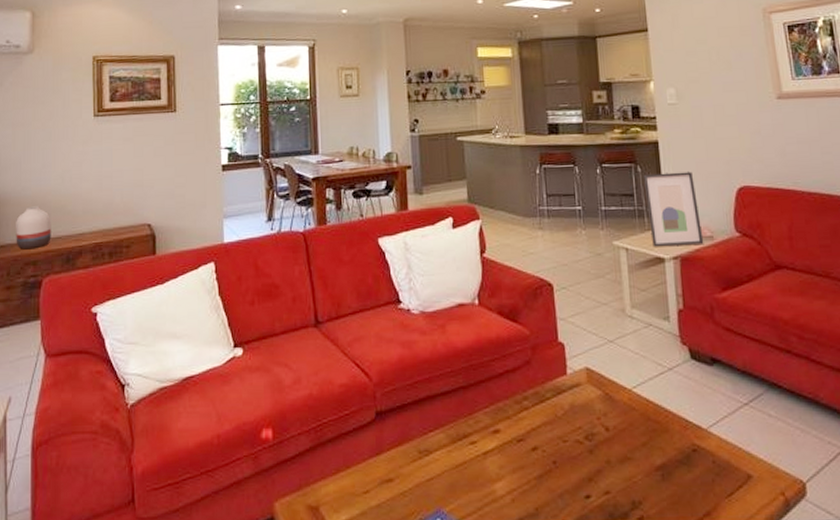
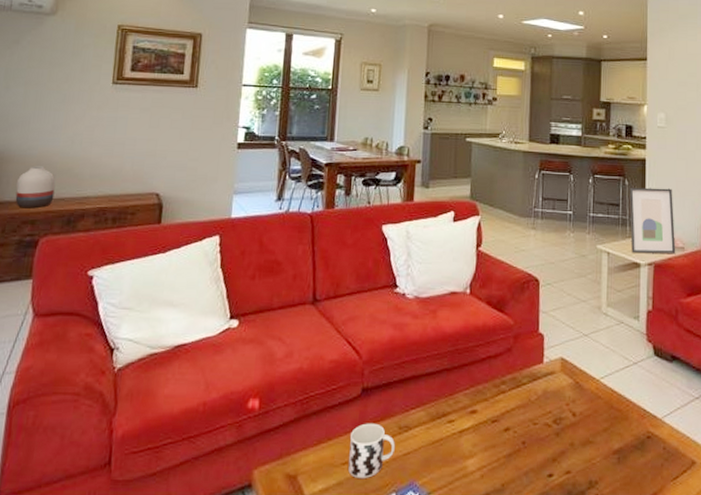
cup: none [368,448,418,507] -> present [347,423,396,478]

